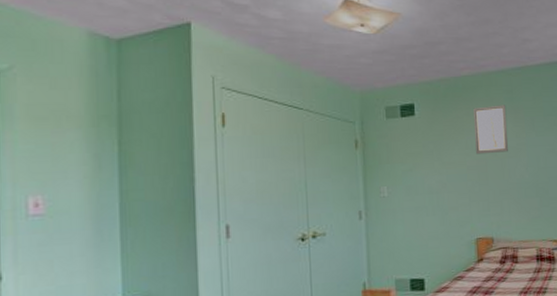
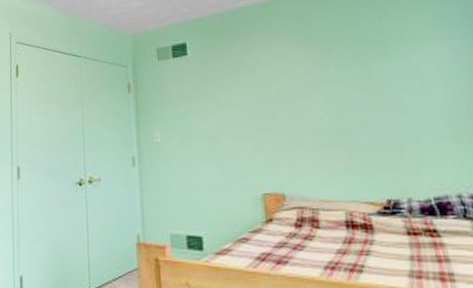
wall art: present [473,105,508,155] -> none [253,35,299,95]

